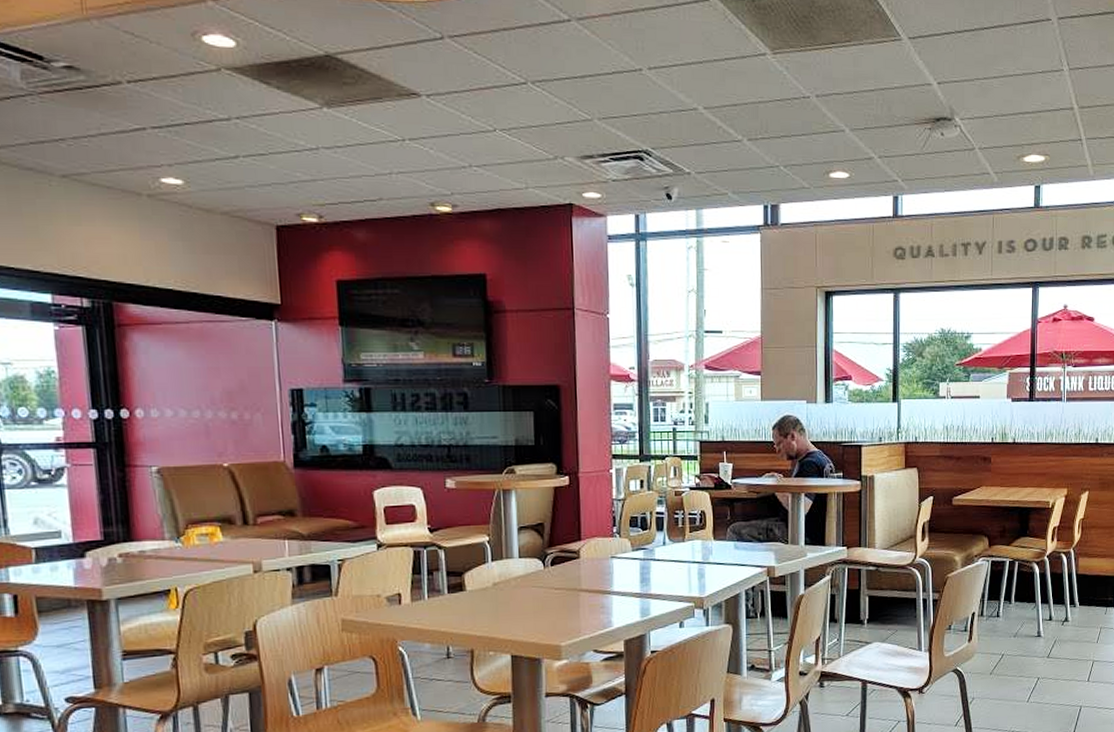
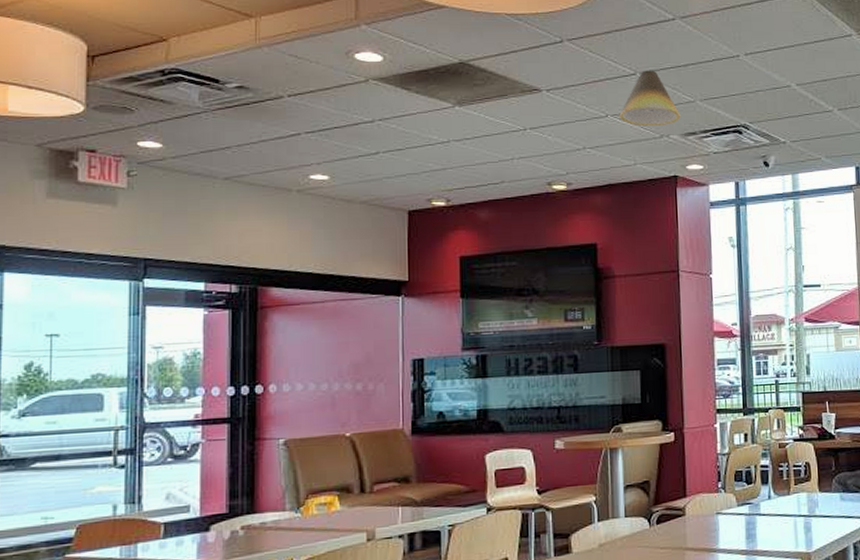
lamp shade: none [508,79,577,146] -> present [619,70,681,127]

